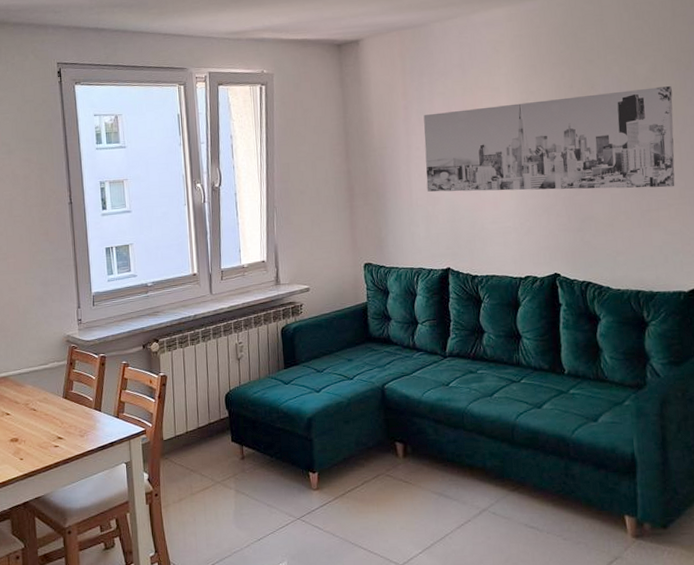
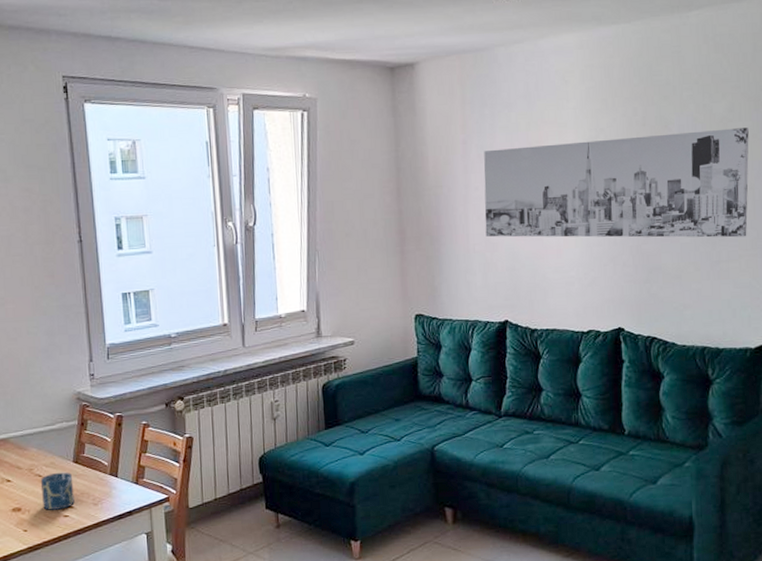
cup: none [34,406,64,441] -> present [40,472,75,510]

